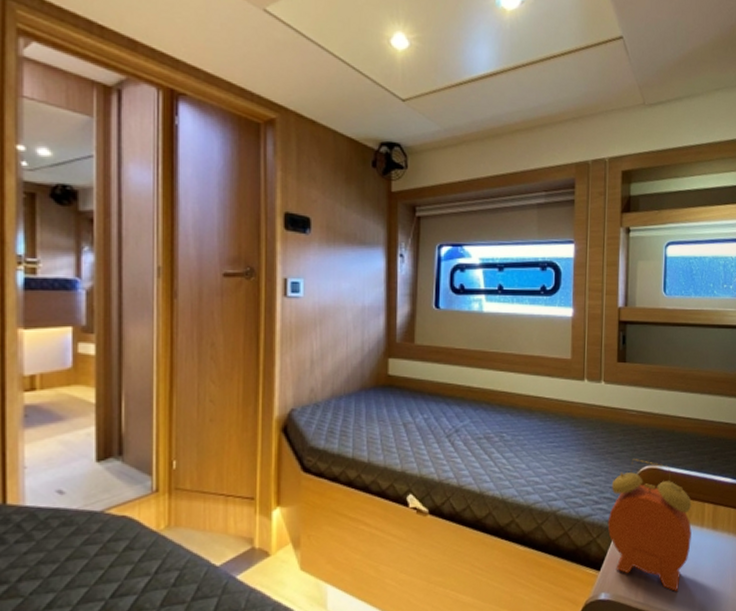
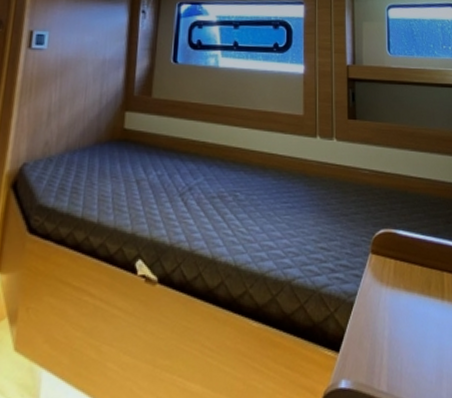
alarm clock: present [607,459,692,592] -> none [345,222,433,379]

